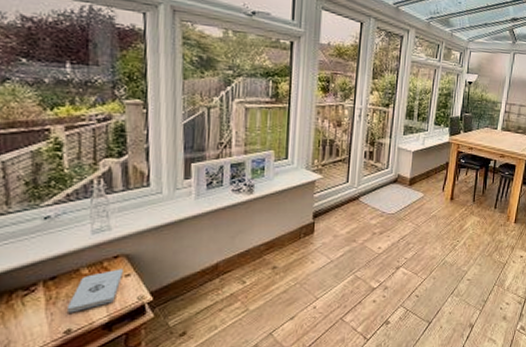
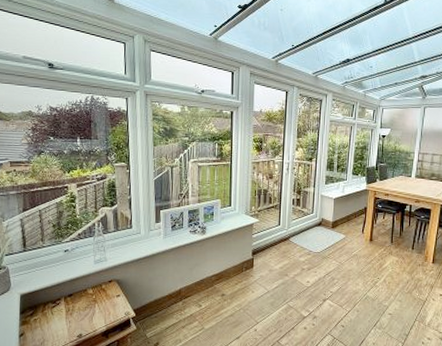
notepad: present [68,268,123,313] -> none [80,290,115,322]

